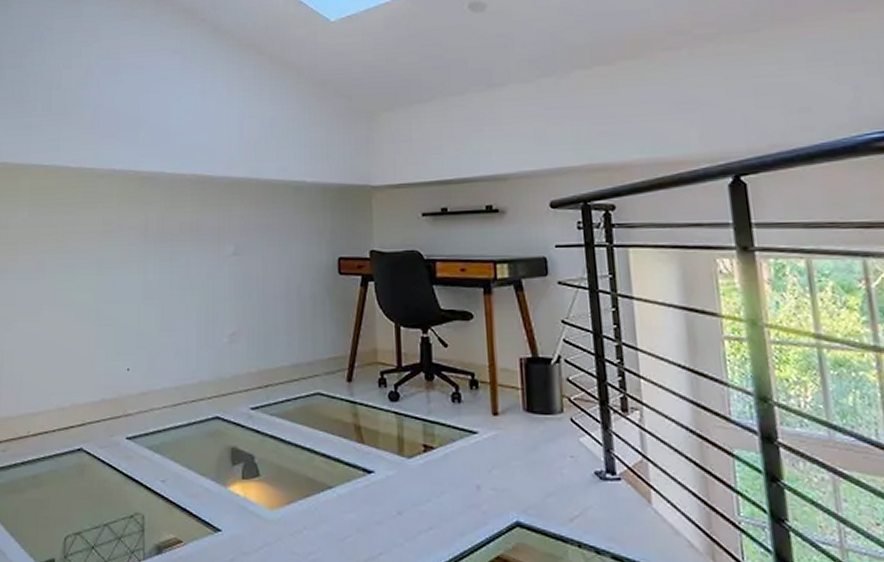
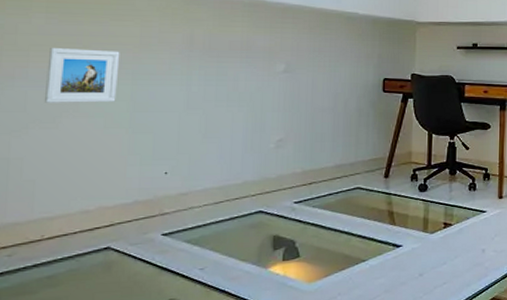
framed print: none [28,239,87,295] -> present [44,48,120,103]

